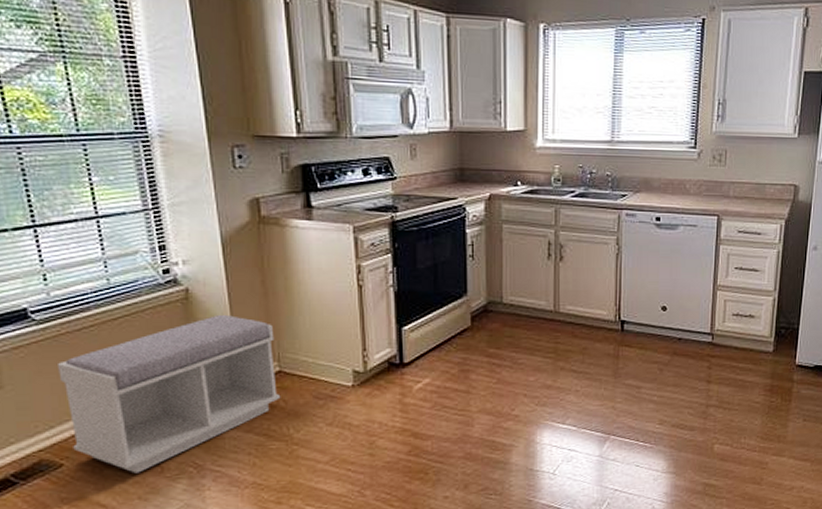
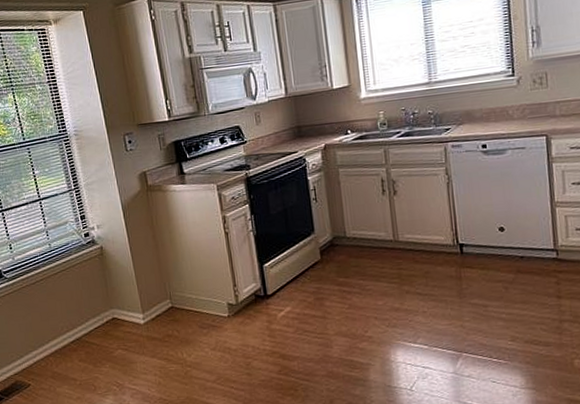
bench: present [58,314,281,473] -> none [23,264,175,391]

